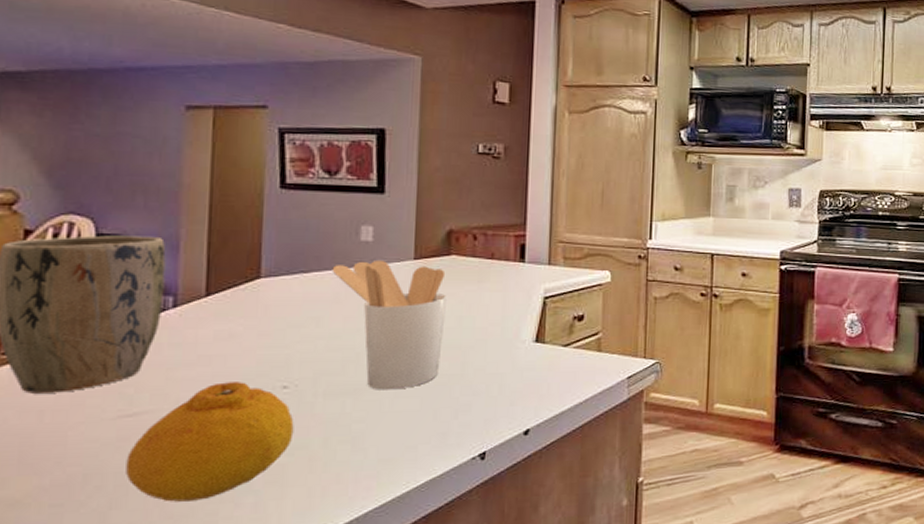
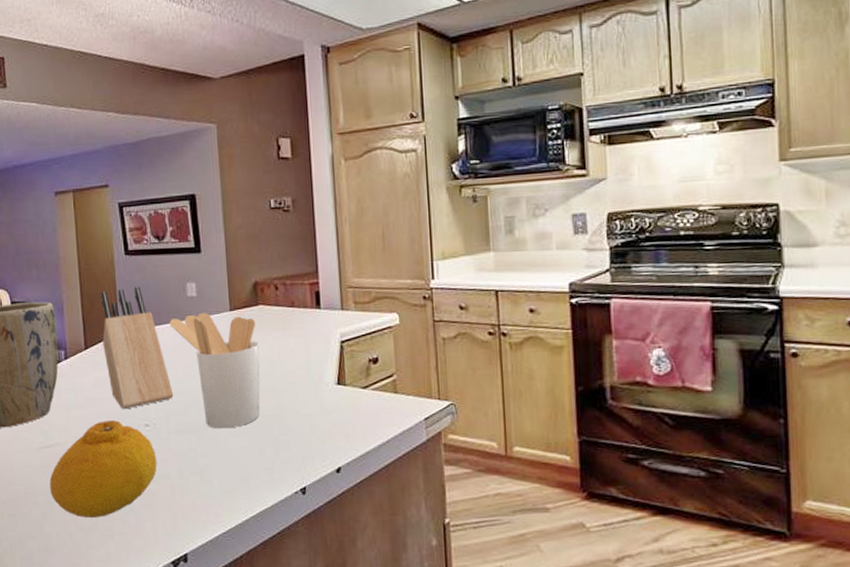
knife block: none [233,225,328,369] -> present [101,286,174,410]

